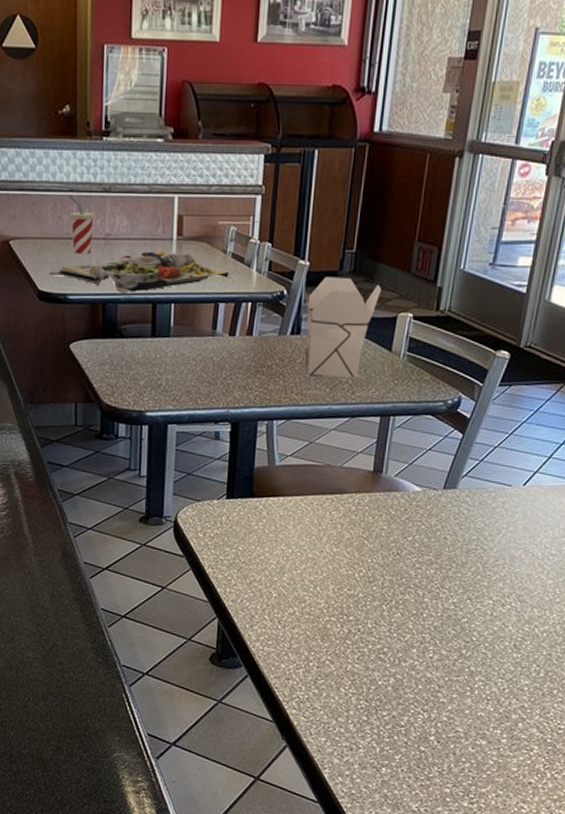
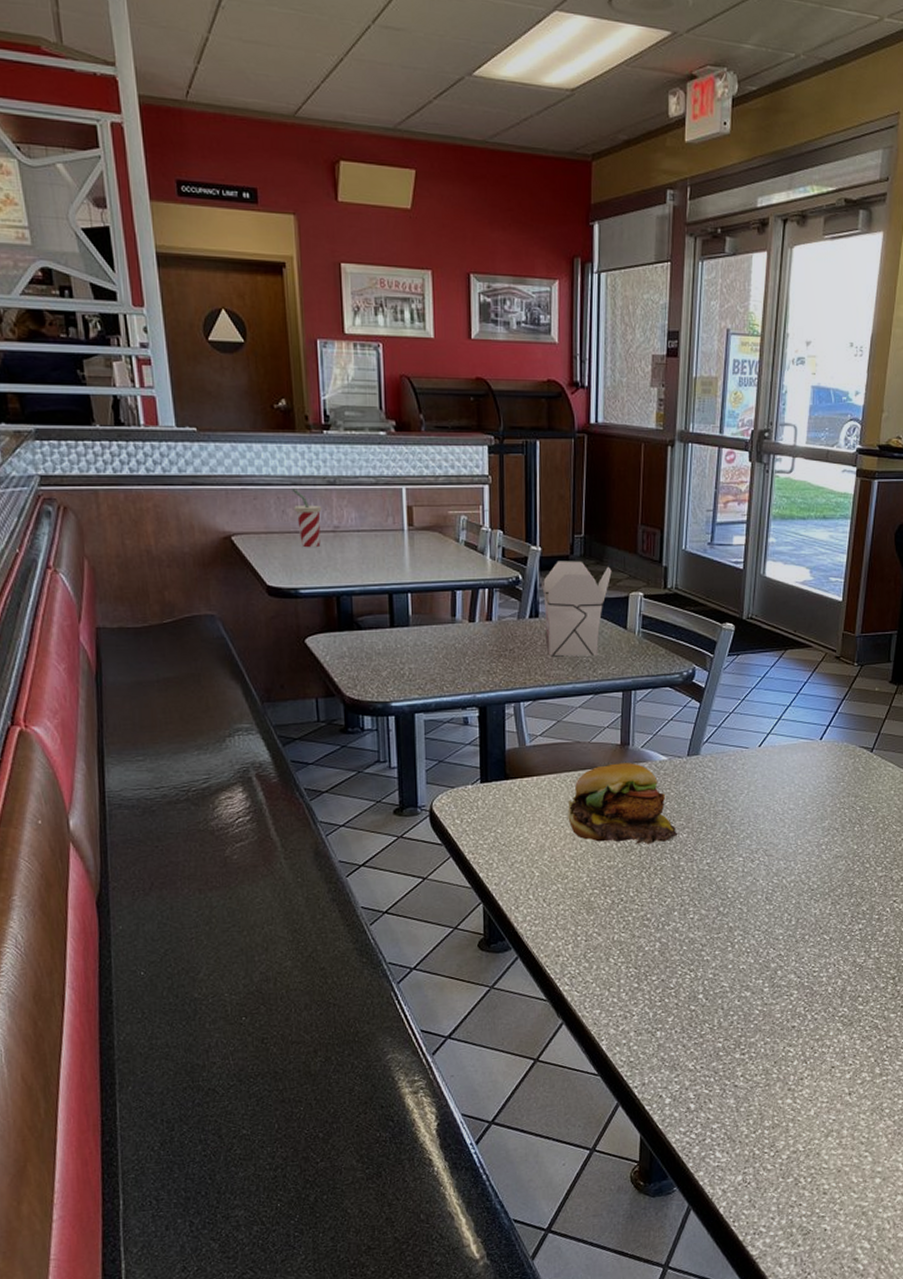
food tray: present [48,251,232,293] -> none [276,542,466,585]
burger: none [311,490,425,577] -> present [568,763,678,845]

